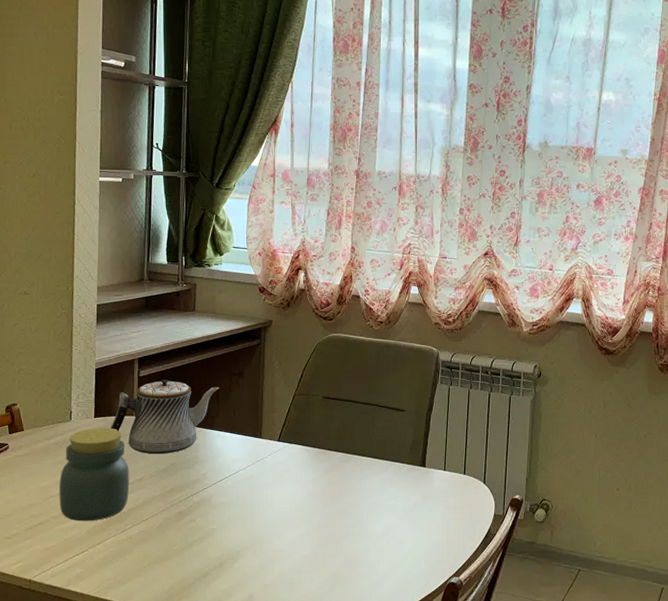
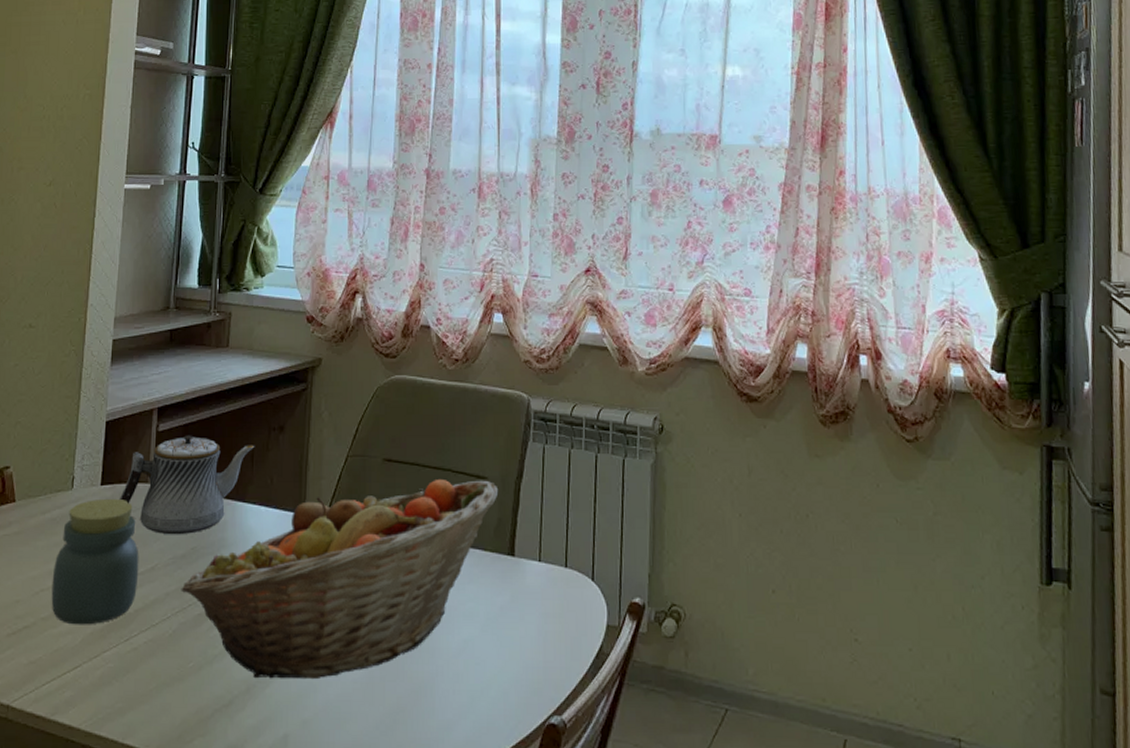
fruit basket: none [164,411,414,557] -> present [181,478,499,680]

